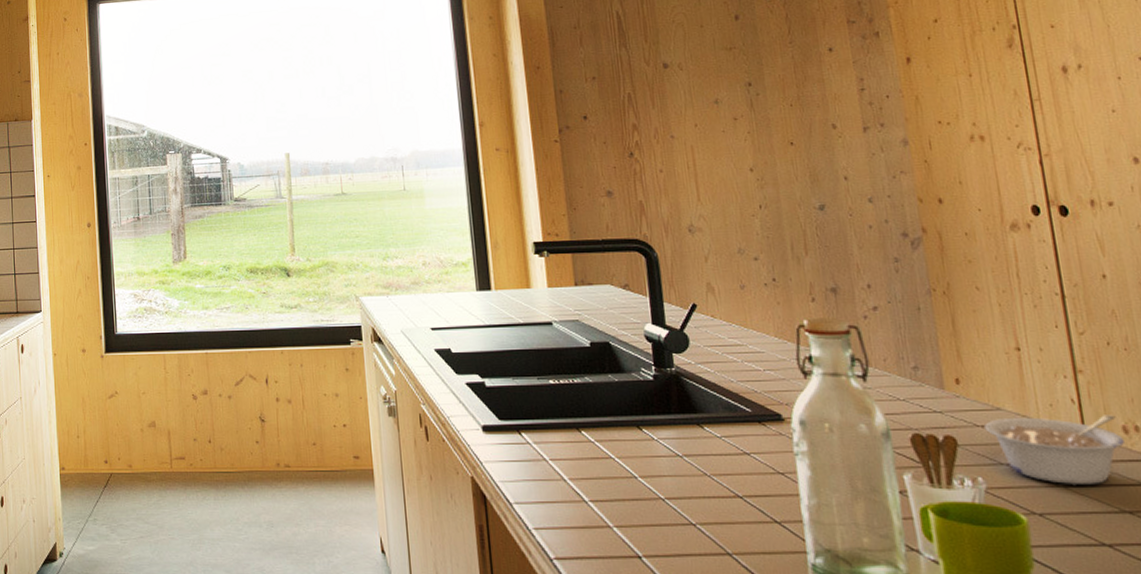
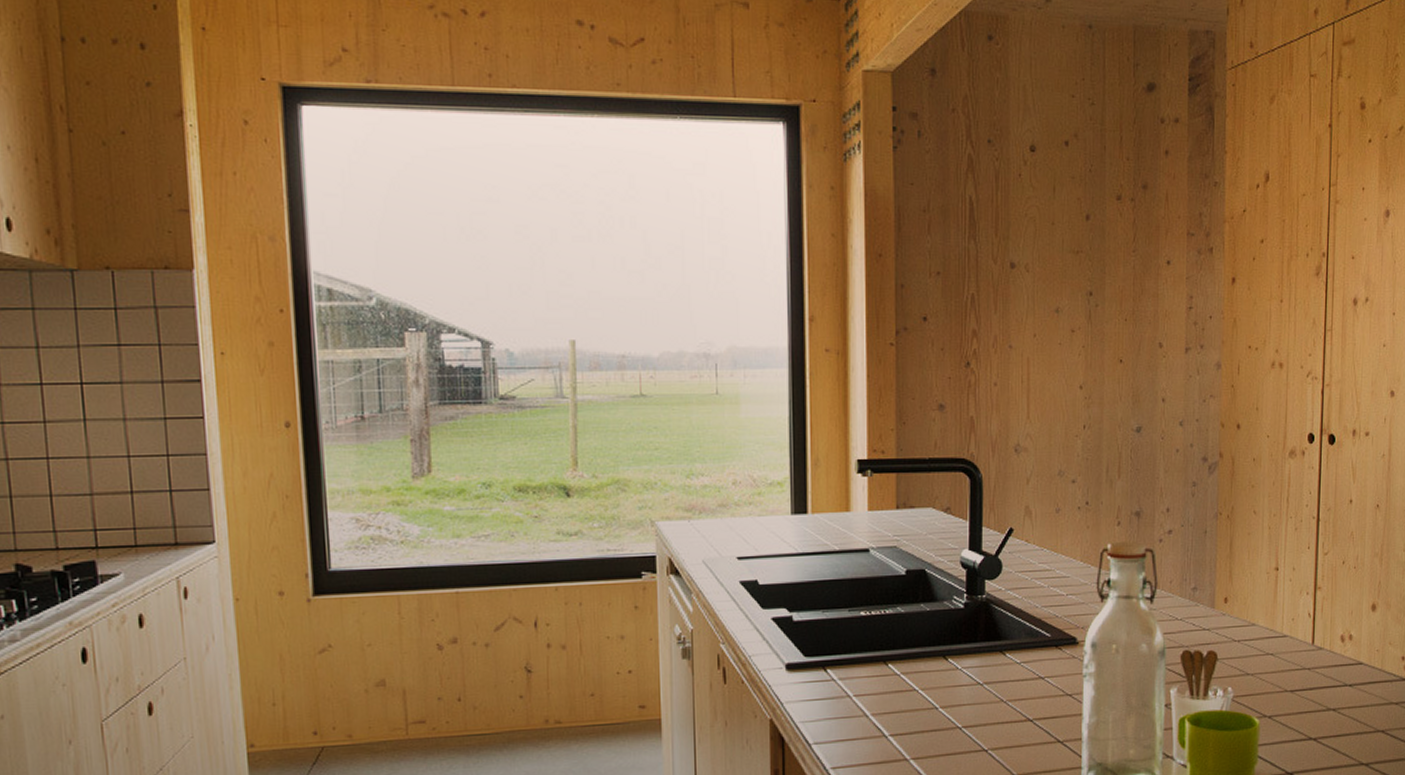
legume: present [984,415,1126,484] -> none [1240,626,1341,689]

